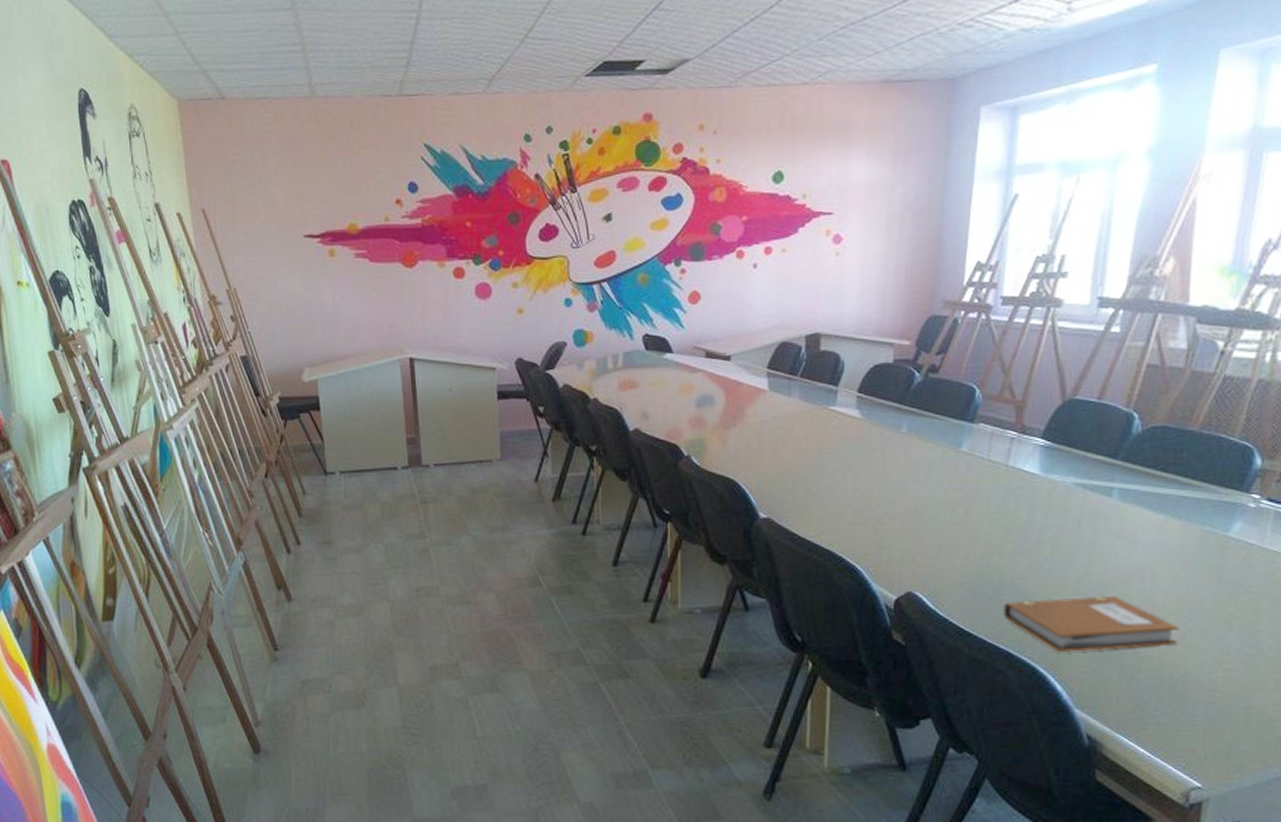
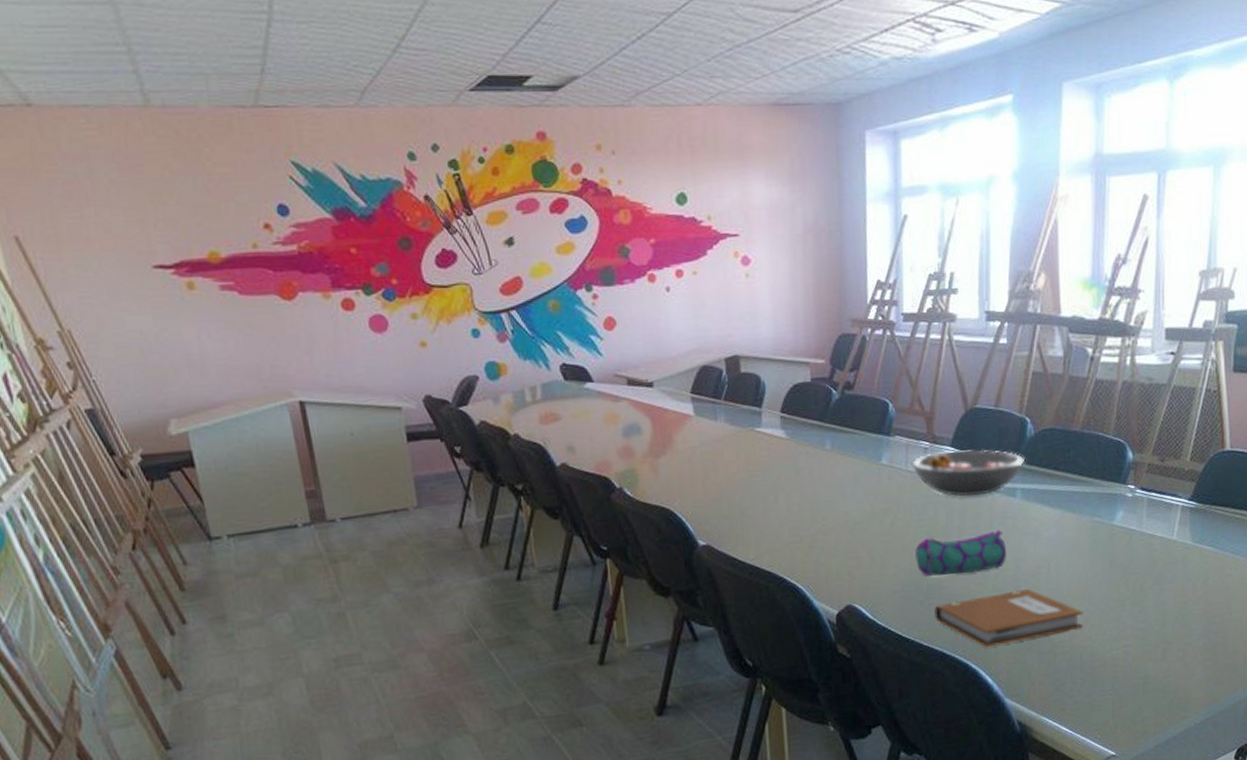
pencil case: none [988,530,1095,573] -> present [915,530,1007,576]
fruit bowl: none [994,443,1127,492] -> present [911,449,1025,497]

